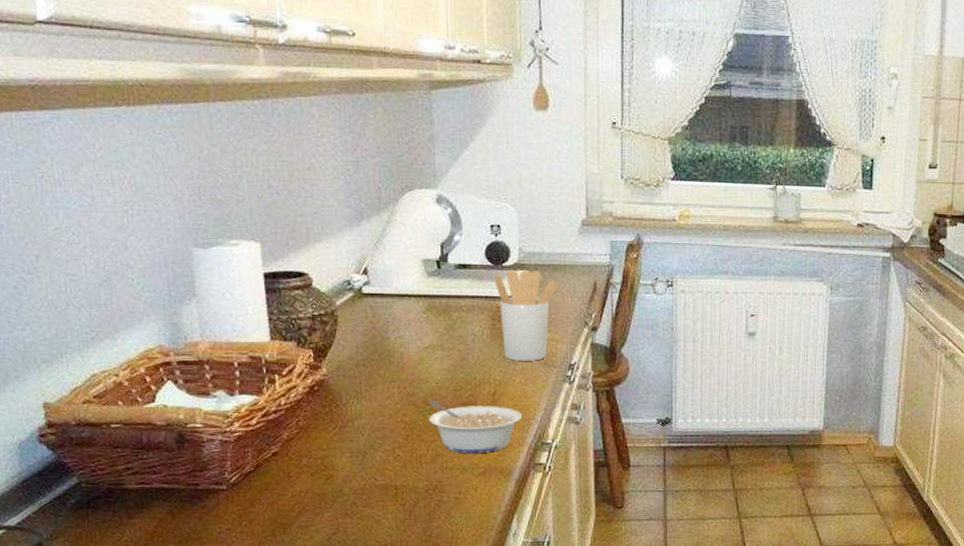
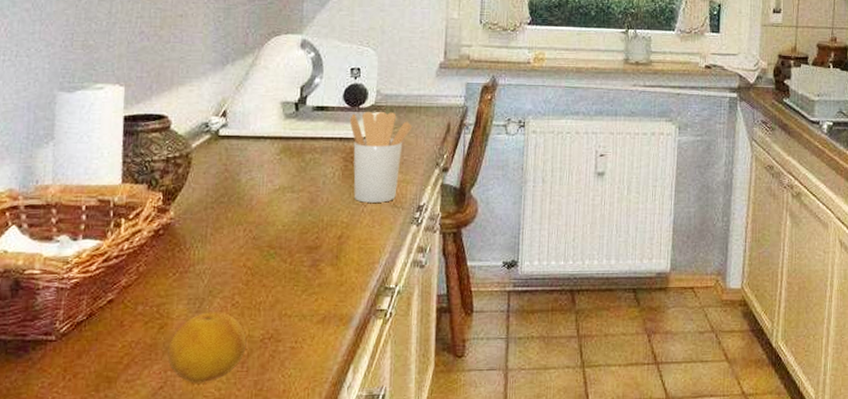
fruit: none [337,464,412,530] -> present [168,312,247,384]
legume: present [428,400,521,454] -> none [272,243,366,300]

